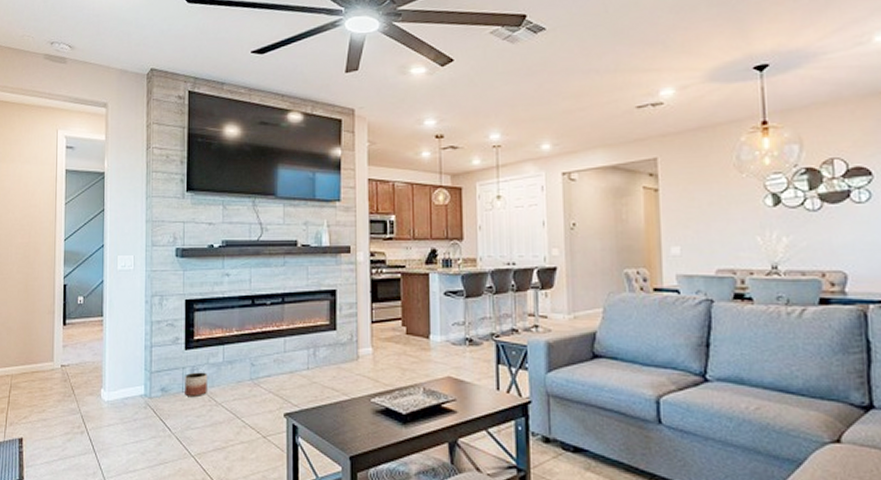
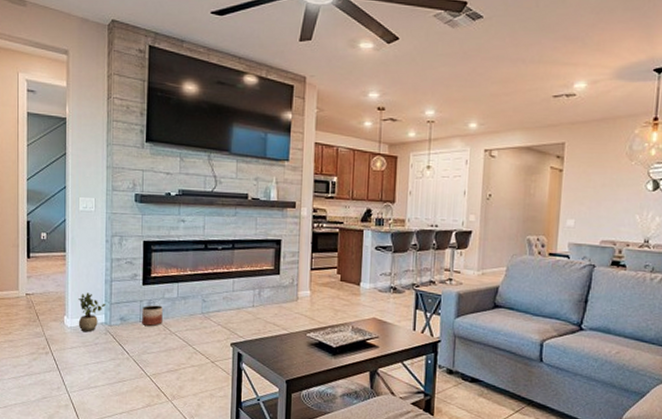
potted plant: none [116,361,145,407] -> present [78,293,106,333]

